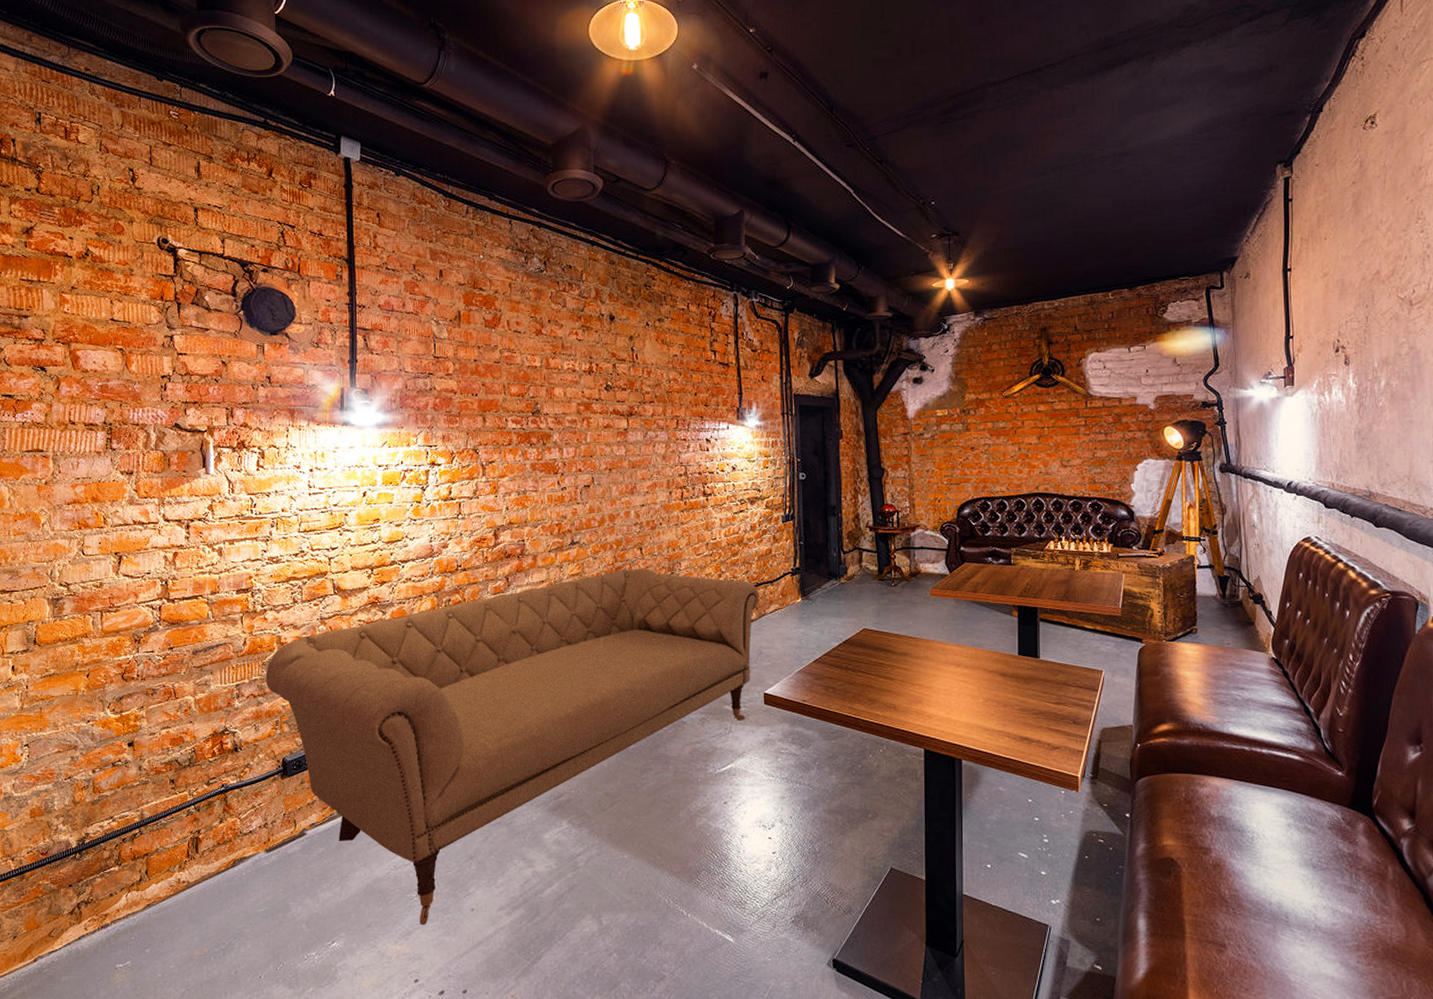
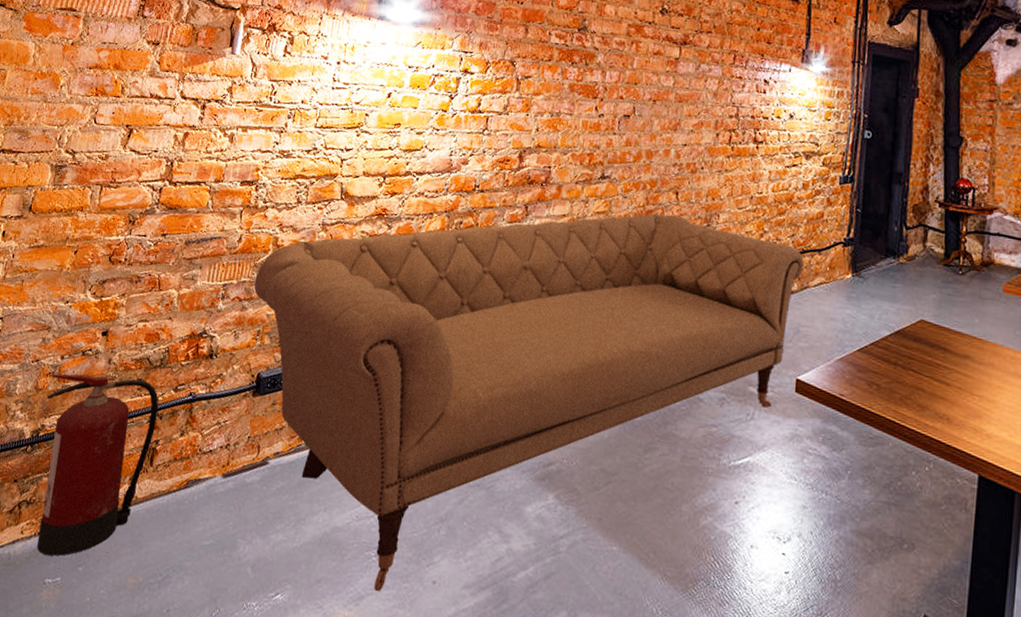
fire extinguisher: none [85,780,195,944] -> present [37,373,159,556]

